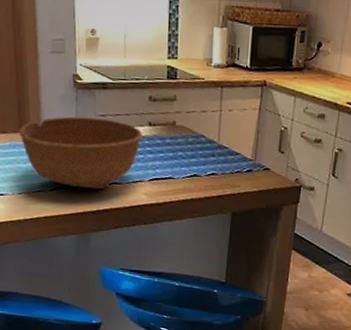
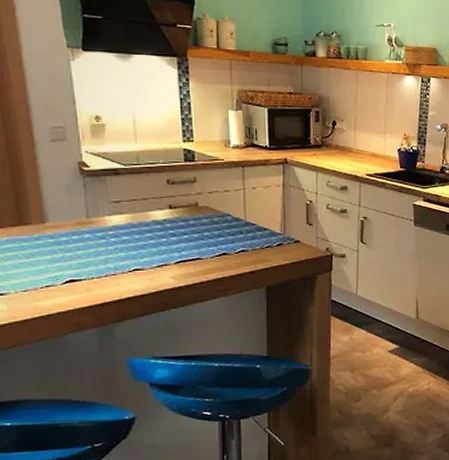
bowl: present [19,116,143,190] -> none [17,205,164,278]

